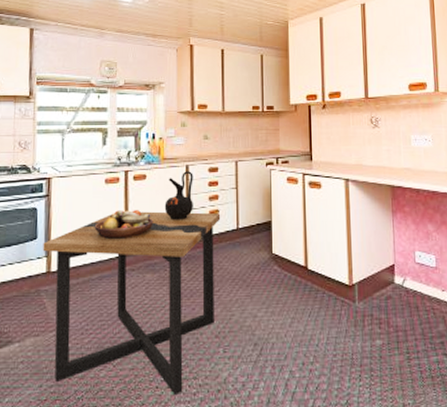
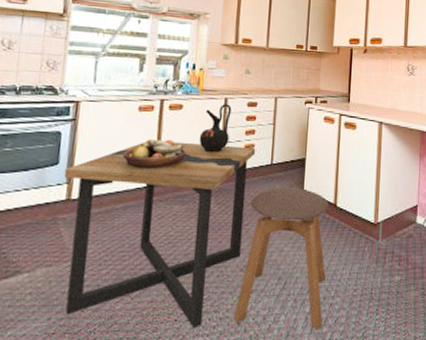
stool: none [213,252,304,397] -> present [234,188,329,330]

